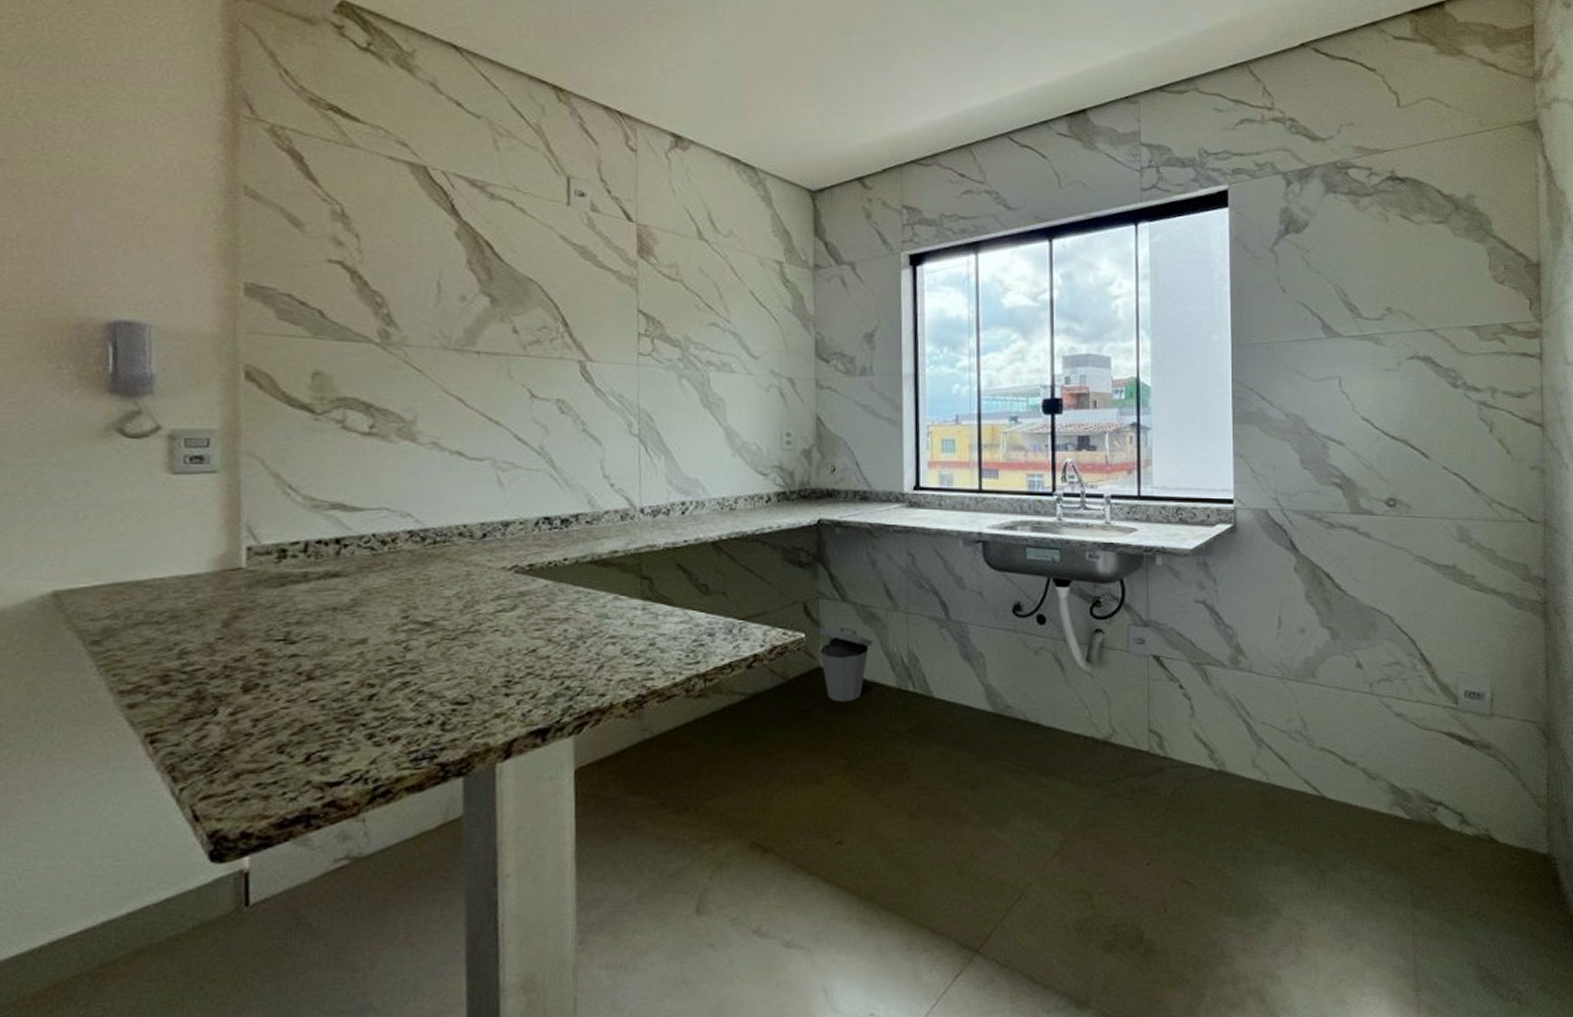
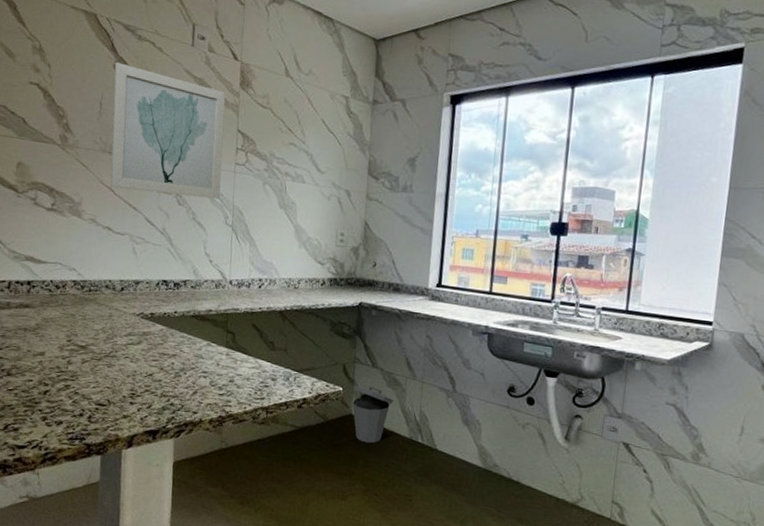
wall art: none [456,229,620,402] -> present [110,62,226,199]

